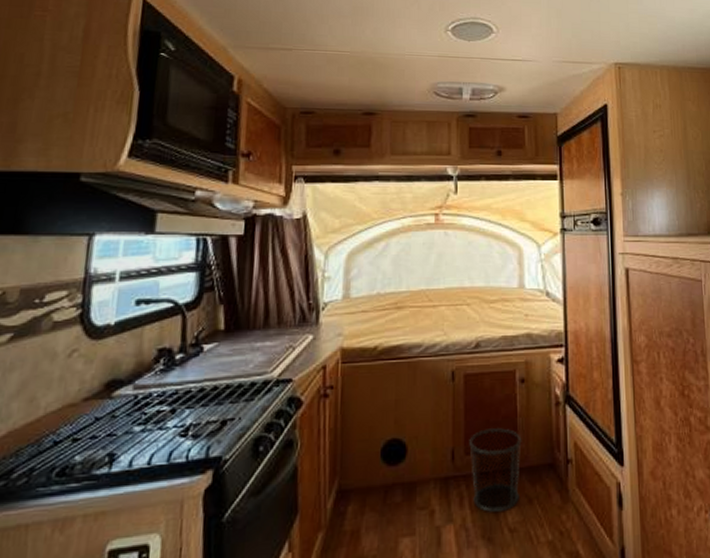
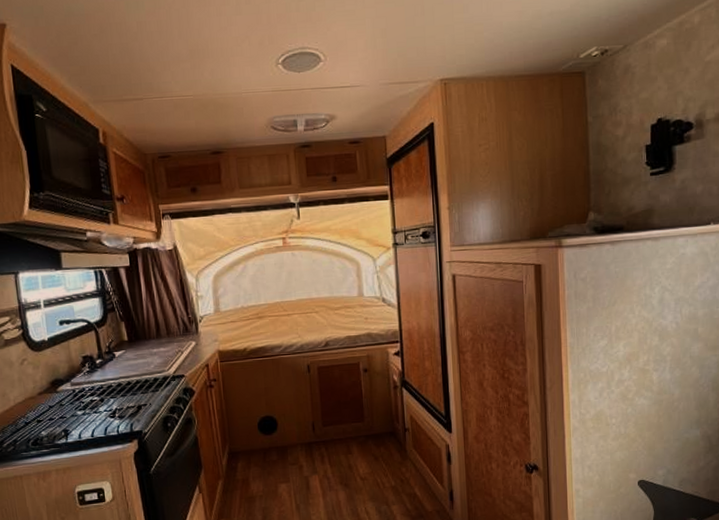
trash can: present [469,428,522,512] -> none [325,406,368,467]

